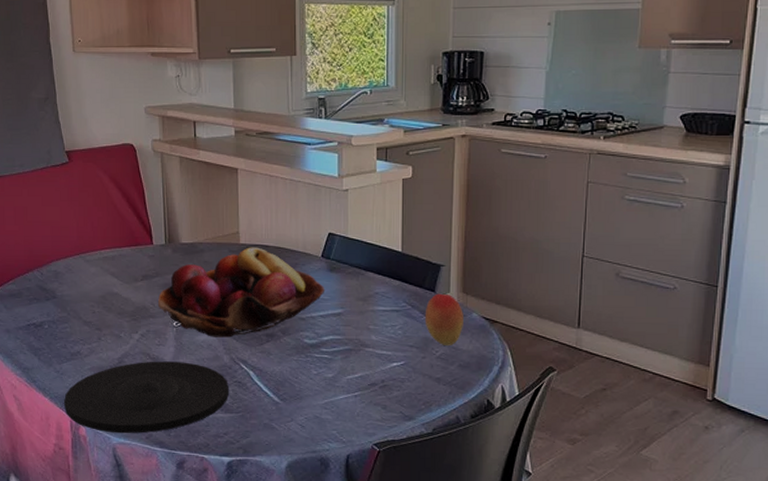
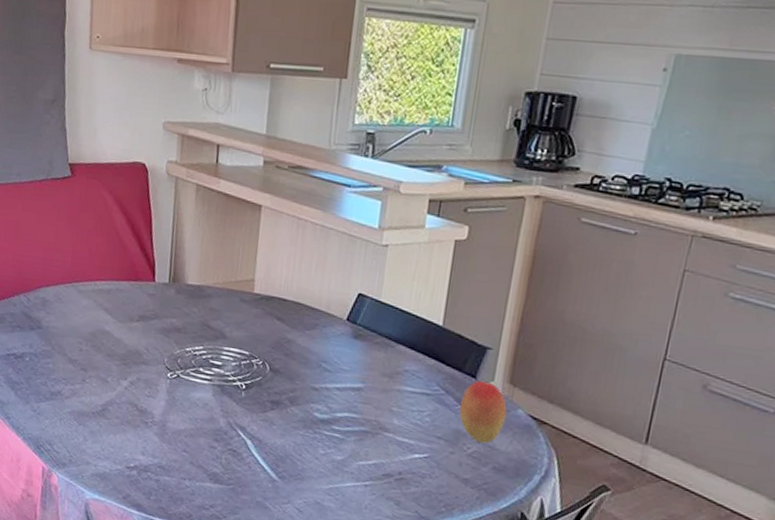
plate: present [64,361,228,434] -> none [37,412,222,493]
fruit basket: present [158,247,325,338] -> none [153,298,346,399]

